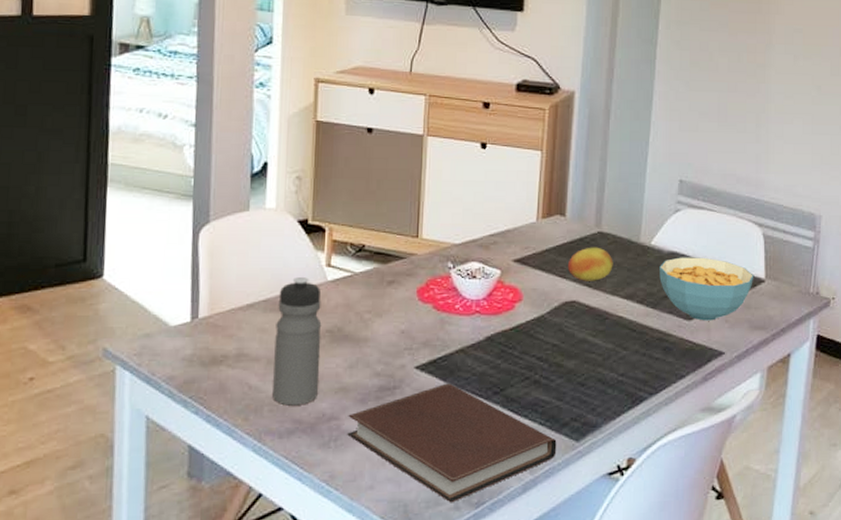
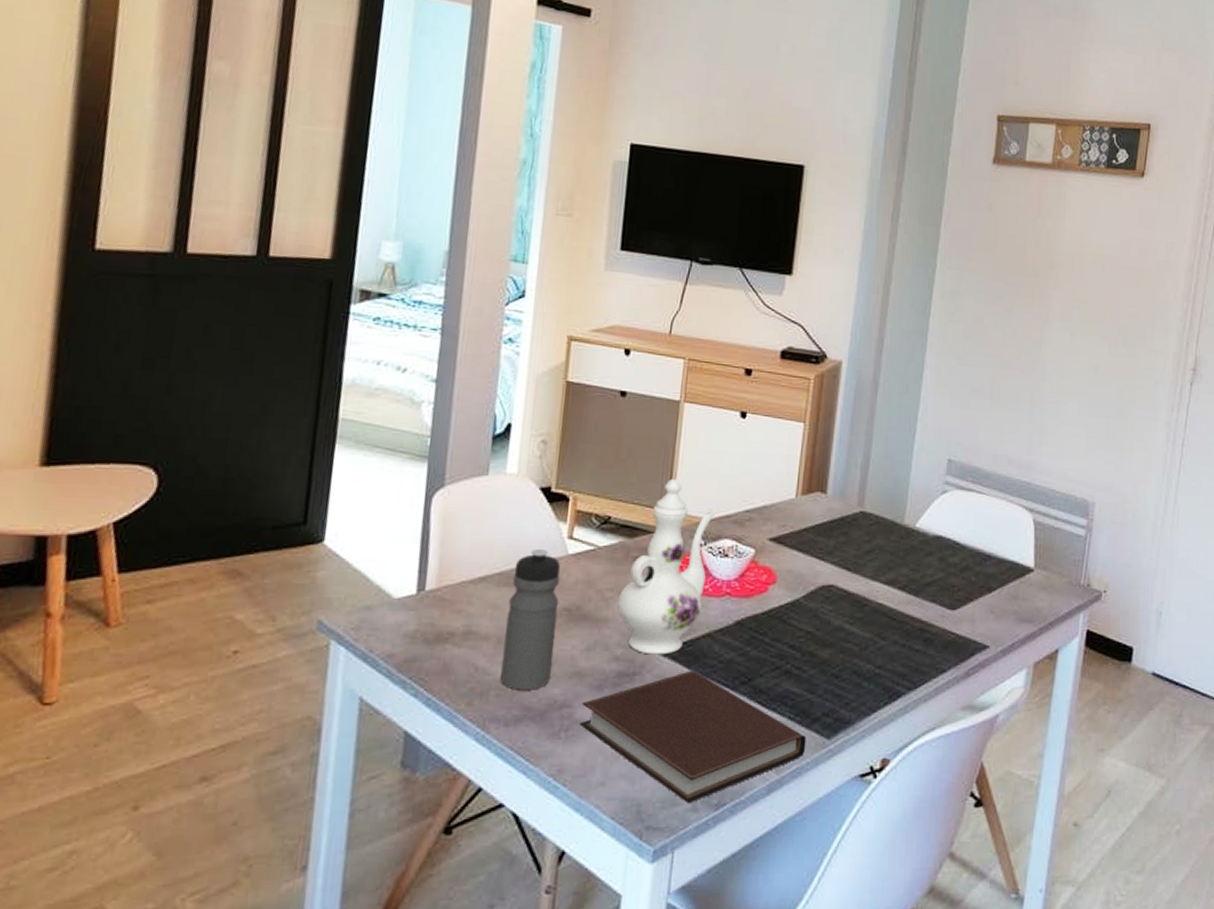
ewer: none [375,208,463,370] -> present [617,479,717,655]
fruit: present [567,247,613,281] -> none [826,527,875,564]
cereal bowl: present [659,257,755,321] -> none [923,541,1023,611]

